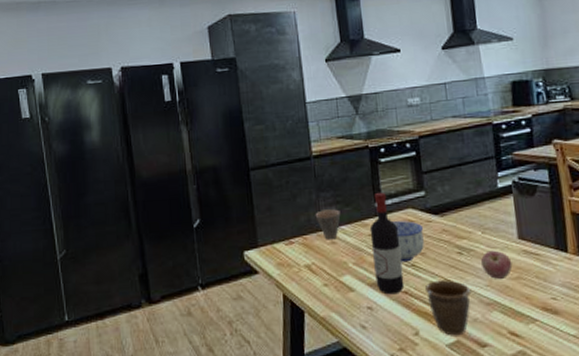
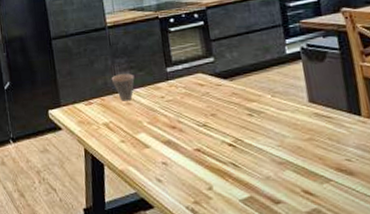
wine bottle: present [369,192,405,295] -> none [162,58,197,152]
bowl: present [392,221,424,263] -> none [183,84,215,123]
mug: present [424,280,472,336] -> none [216,139,263,192]
apple: present [480,250,513,279] -> none [271,112,304,140]

